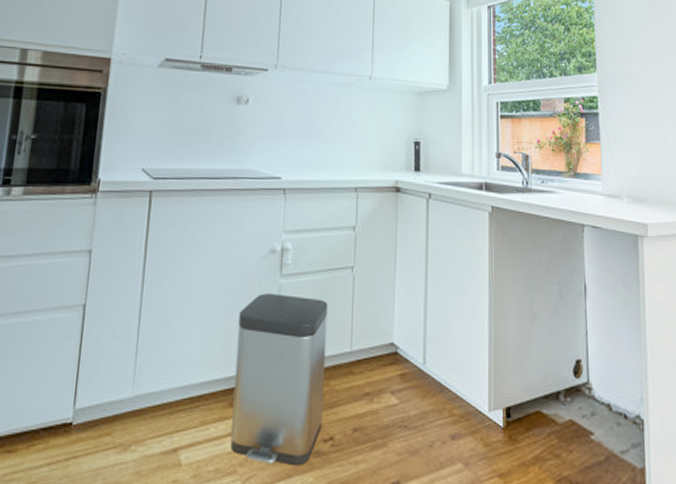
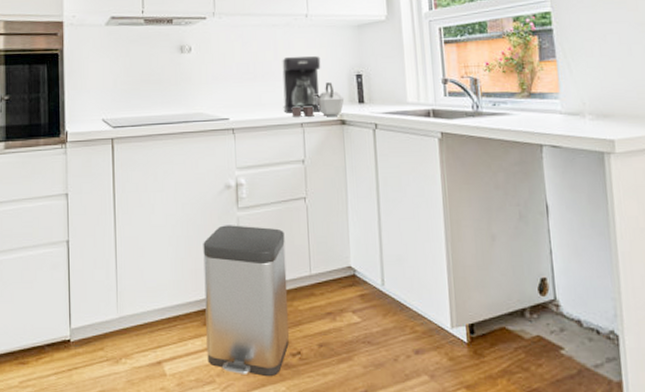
coffee maker: none [338,117,381,179] -> present [282,56,321,114]
kettle: none [346,147,401,182] -> present [291,82,345,117]

